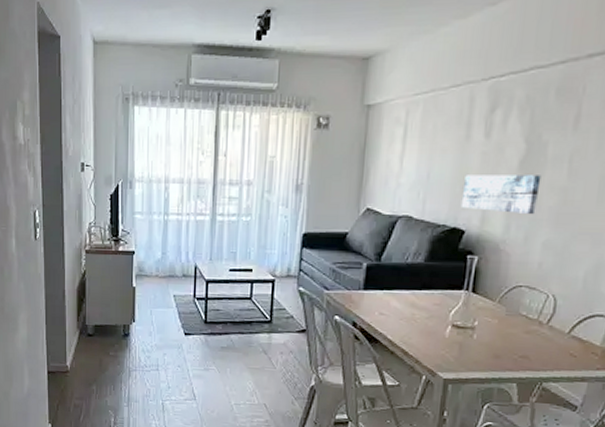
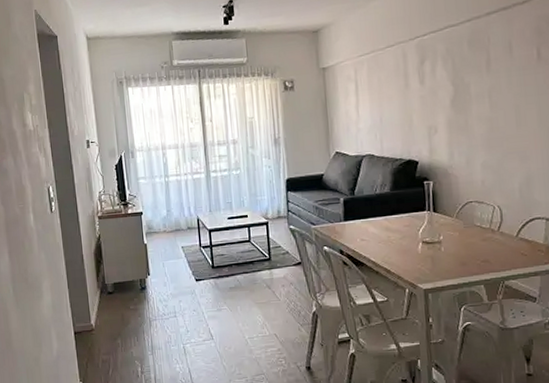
wall art: present [460,175,542,215] -> none [410,110,471,143]

